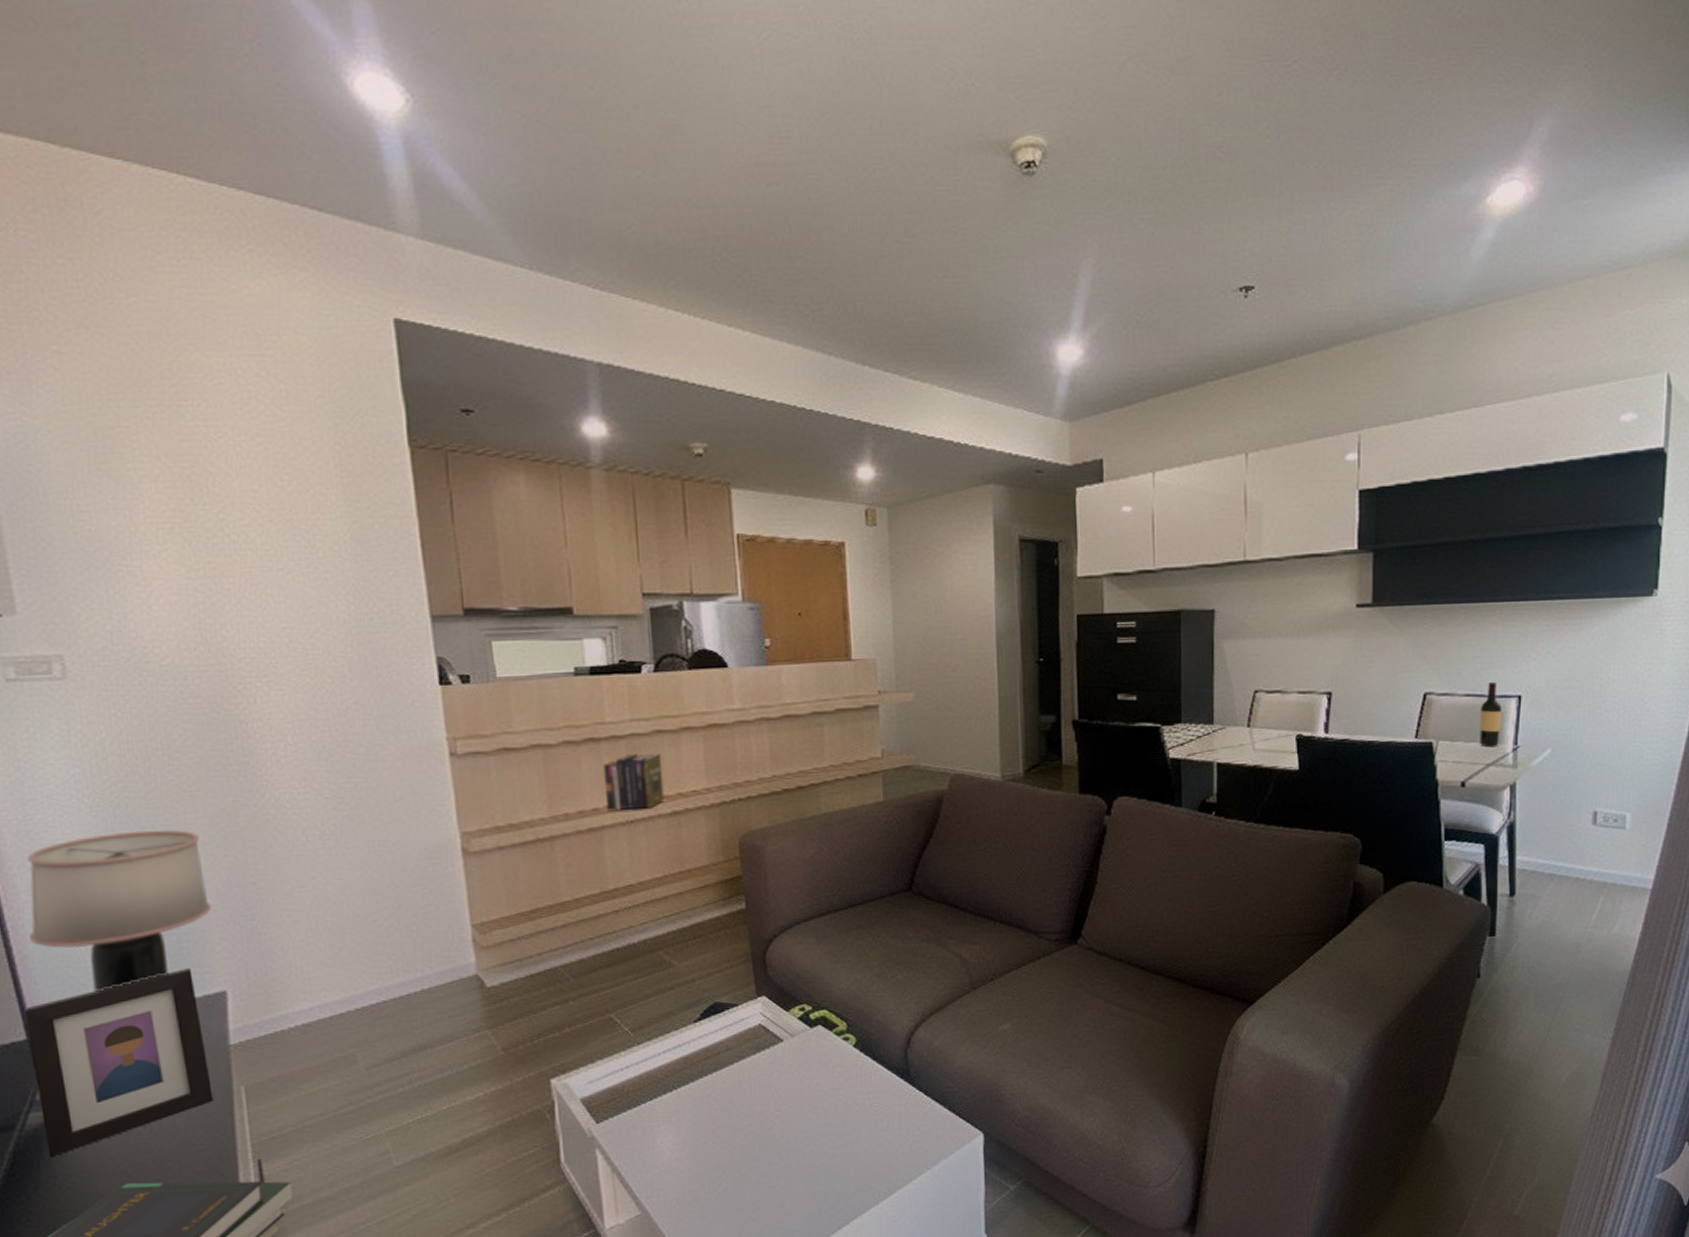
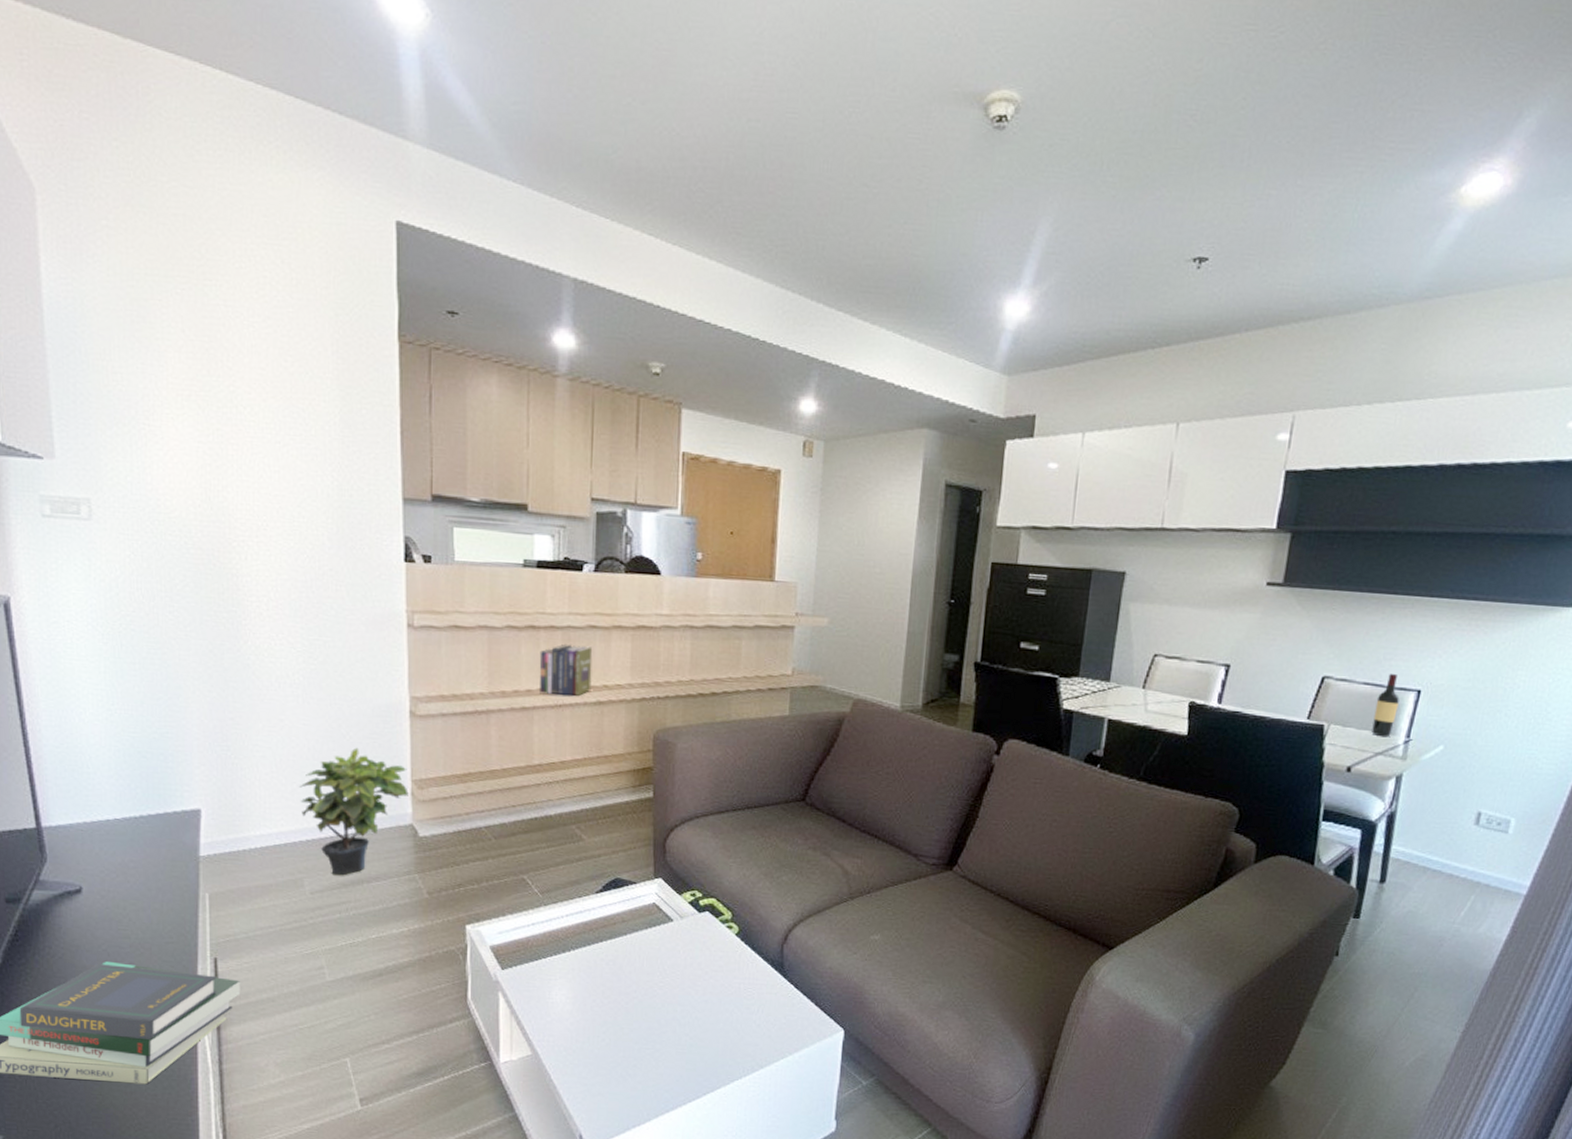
picture frame: present [25,967,214,1158] -> none [36,784,182,930]
table lamp: present [27,829,212,992] -> none [44,660,194,795]
potted plant: none [342,897,470,1044] -> present [300,747,409,875]

